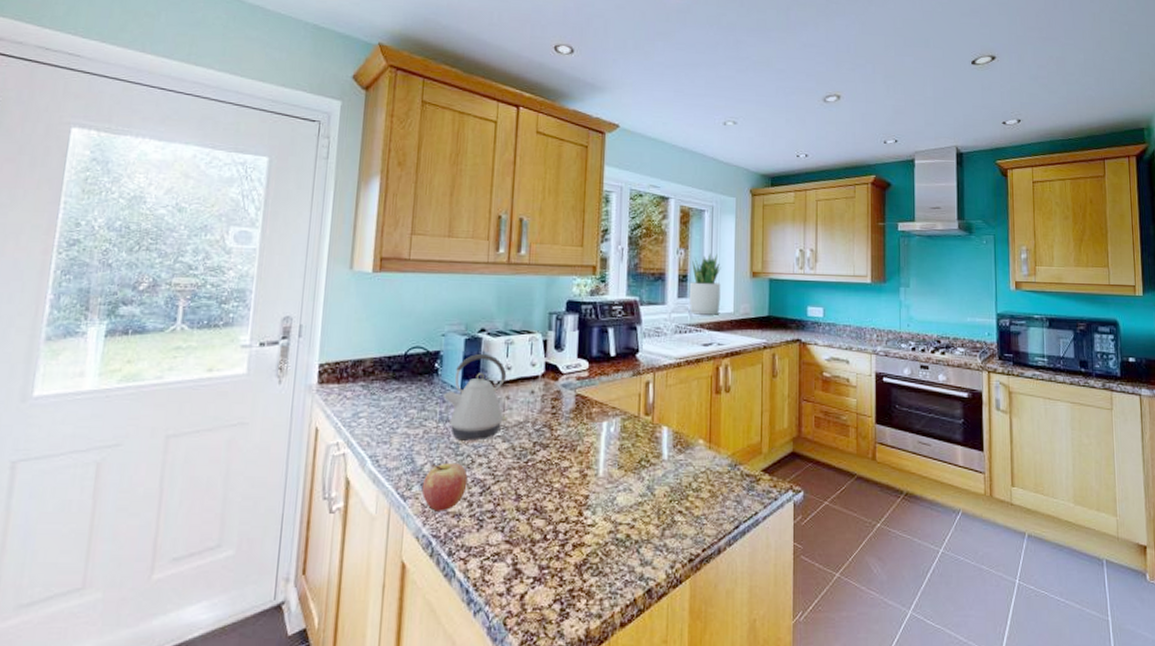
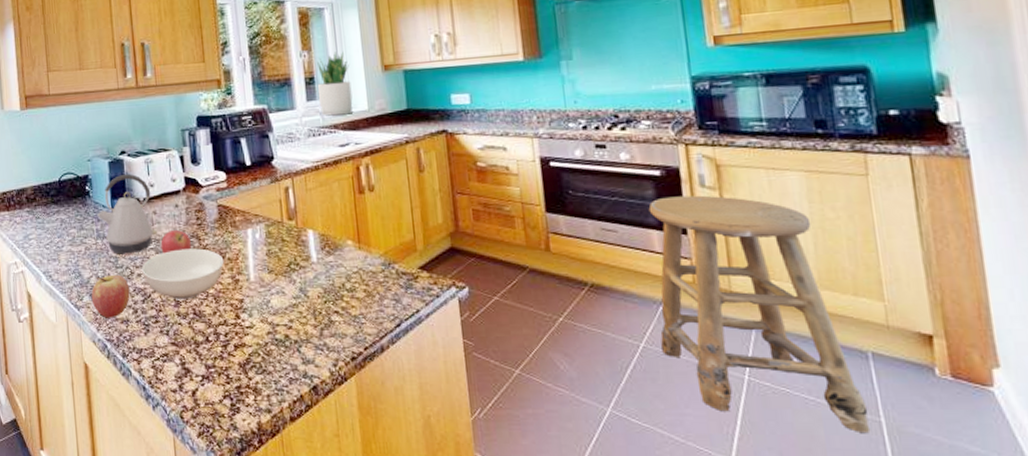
bowl: none [484,439,575,493] -> present [142,248,224,299]
fruit: none [509,417,543,443] -> present [160,229,192,254]
step stool: none [956,417,1101,630] -> present [648,195,871,432]

